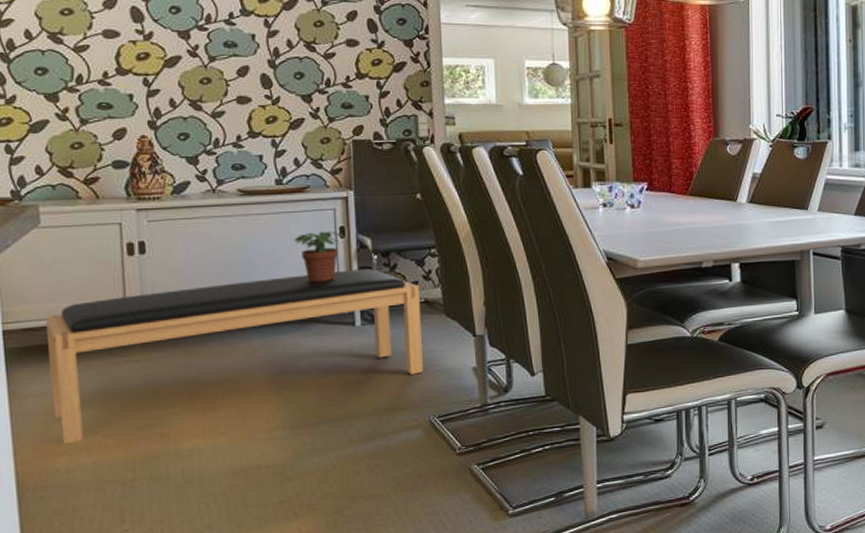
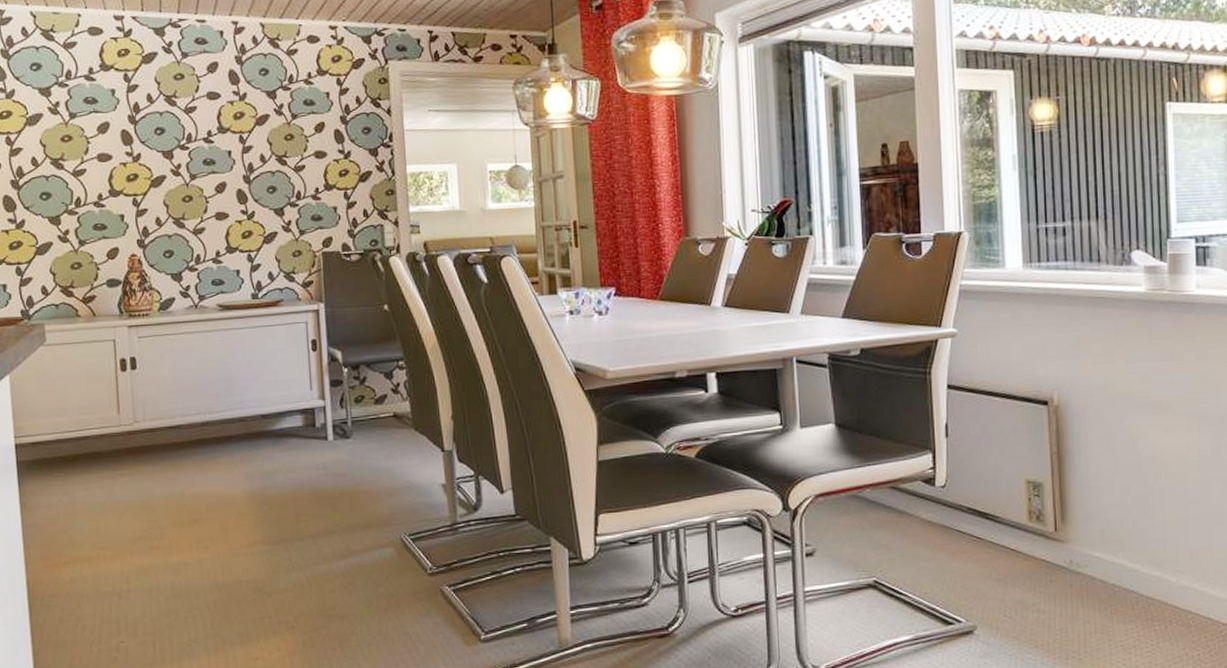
bench: present [46,269,423,444] -> none [51,382,394,555]
potted plant: present [294,231,346,283] -> none [269,344,318,397]

